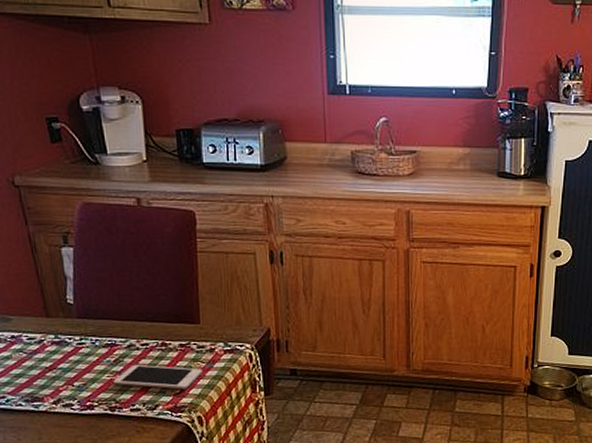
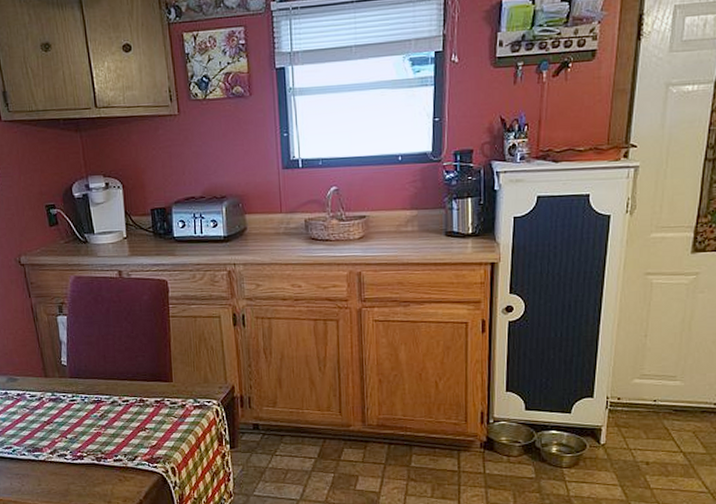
cell phone: present [113,364,202,390] -> none [99,419,175,442]

